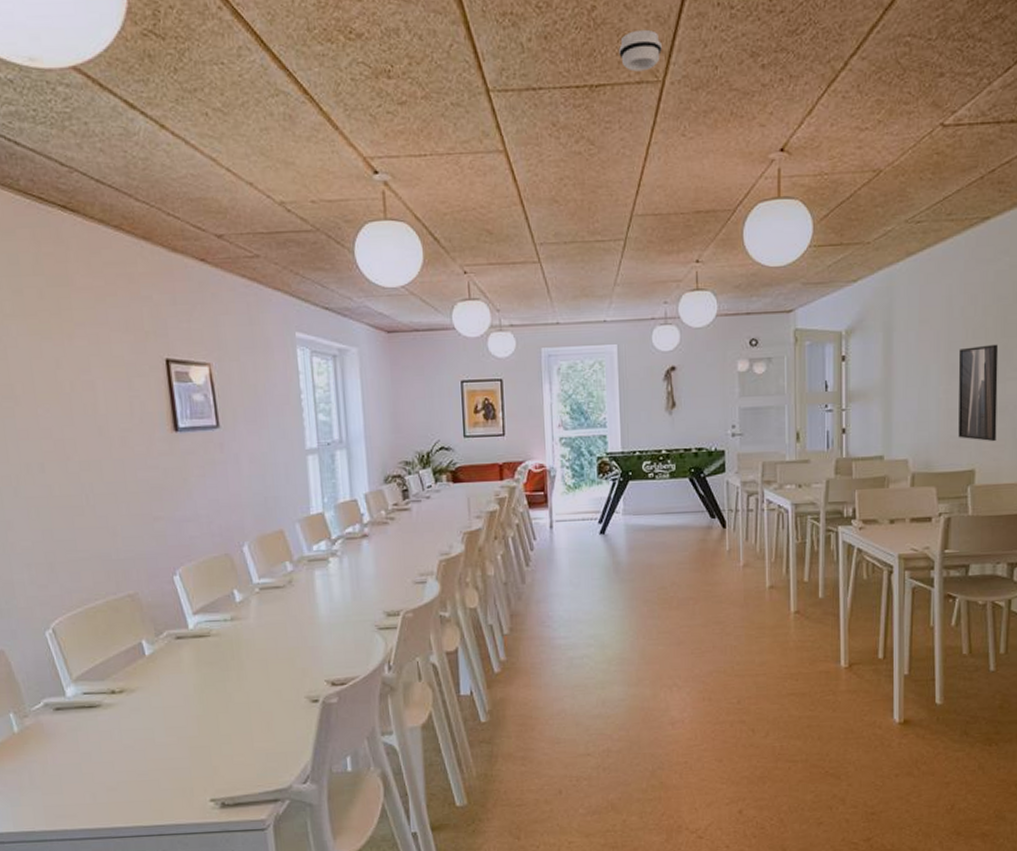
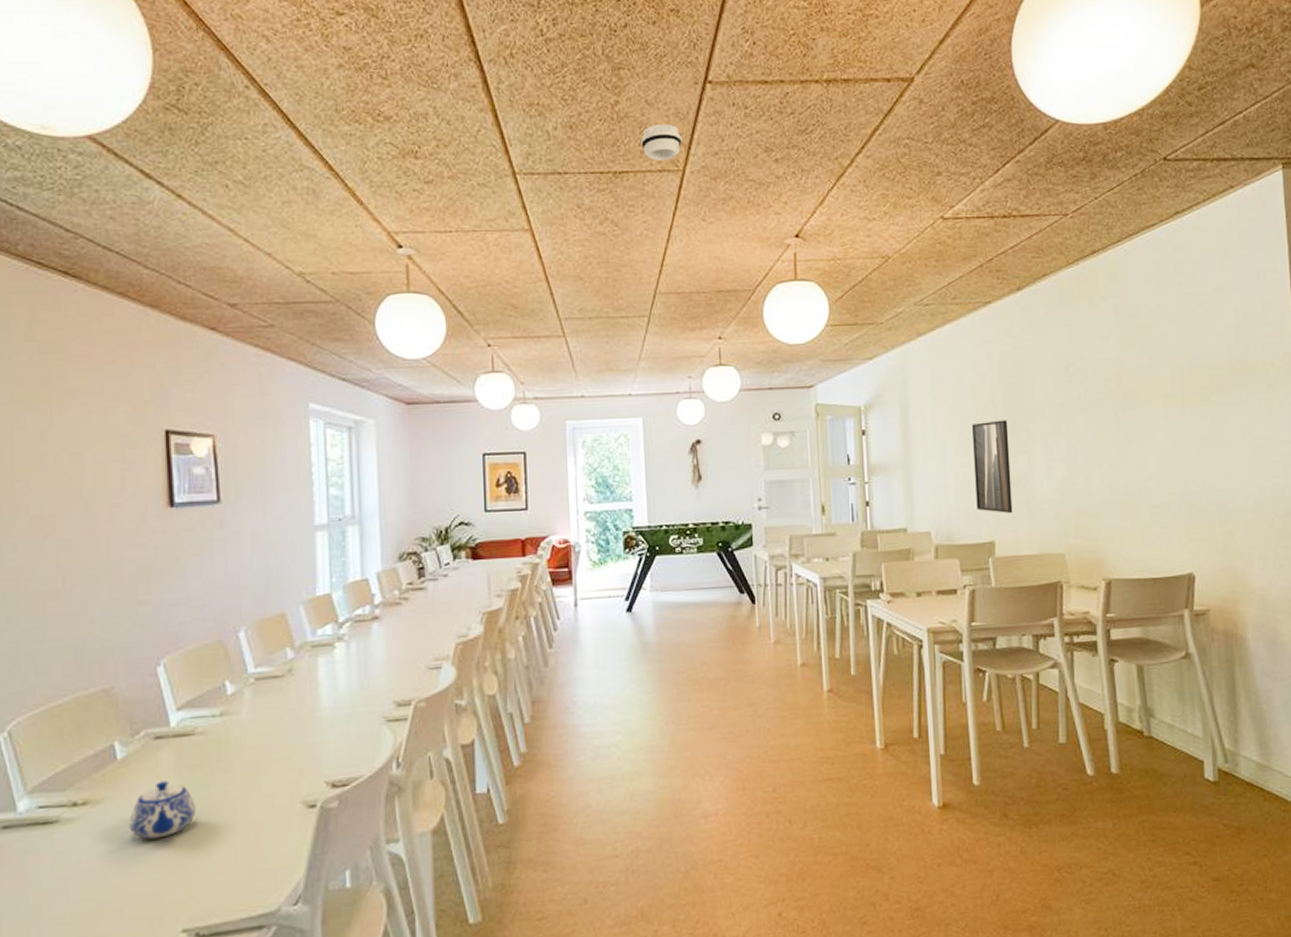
teapot: none [159,675,216,724] -> present [129,781,196,840]

